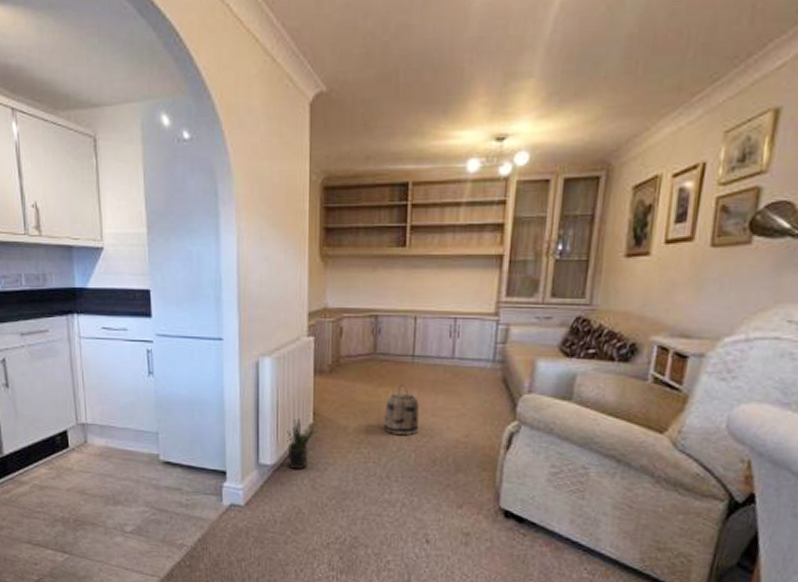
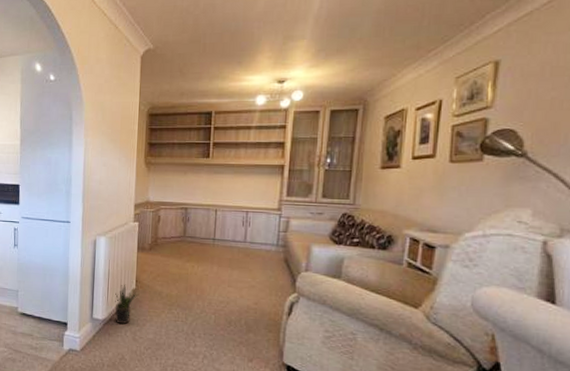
basket: present [383,383,419,435] -> none [190,260,218,301]

